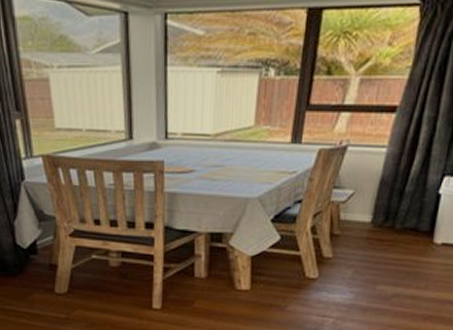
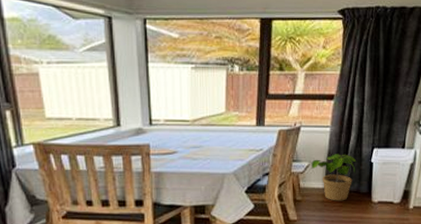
potted plant: none [357,181,419,240] -> present [311,154,357,201]

